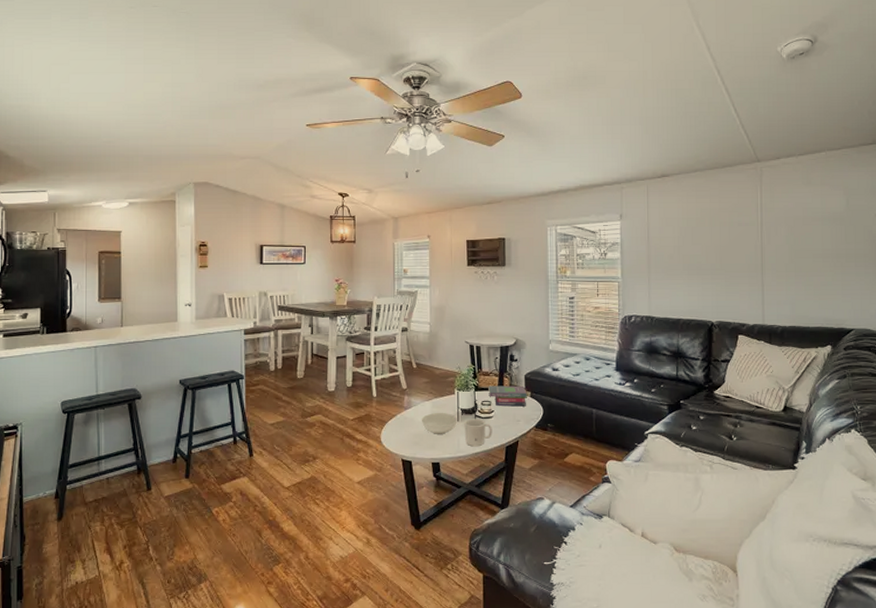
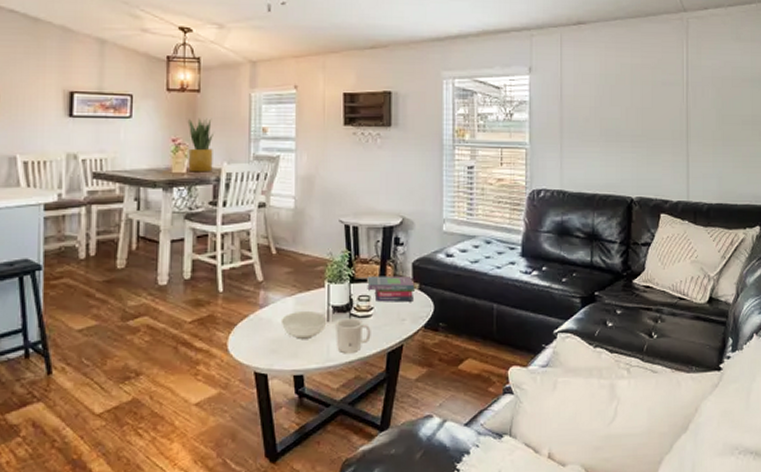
planter: none [346,263,366,305] -> present [187,118,213,172]

